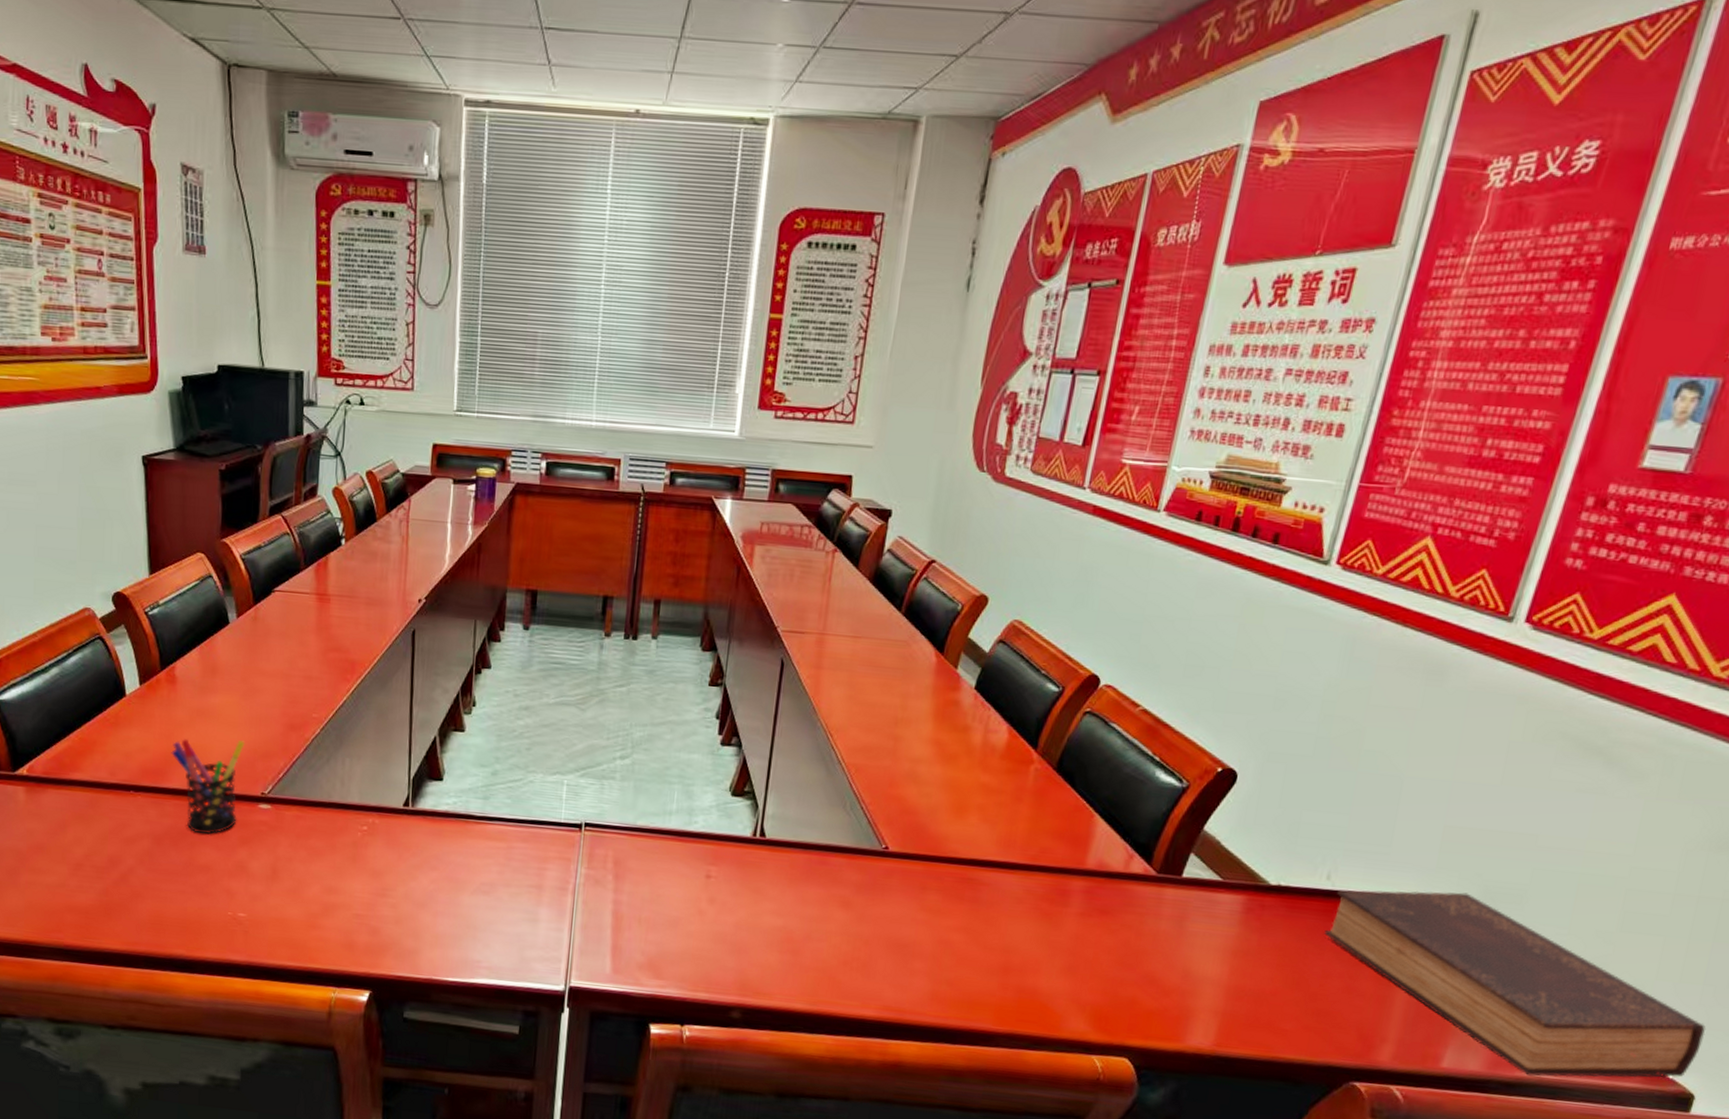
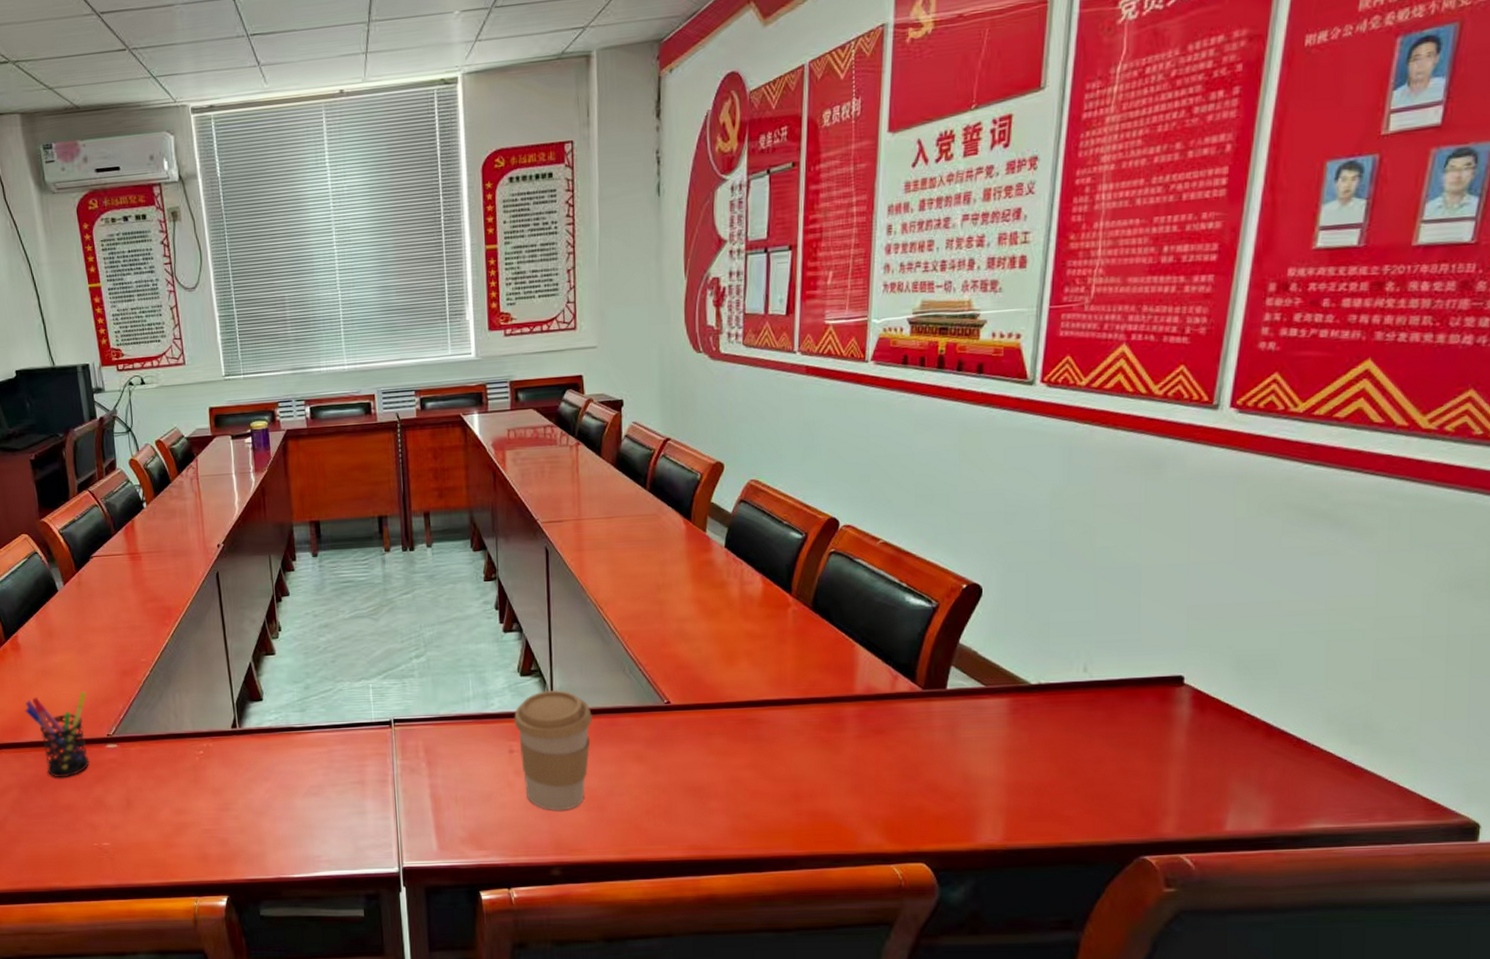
coffee cup: none [716,815,802,950] -> present [514,690,592,811]
book: present [1324,889,1707,1078] -> none [1090,665,1480,827]

